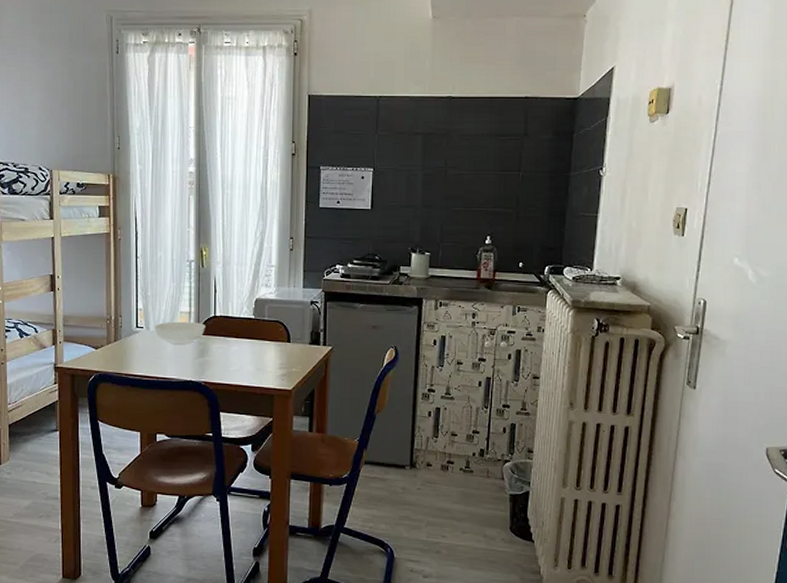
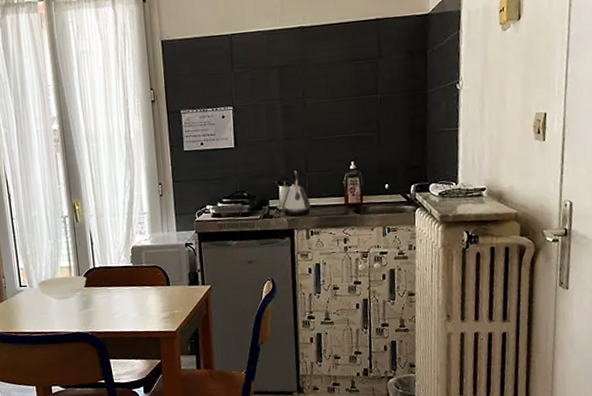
kettle: none [413,239,442,287] -> present [282,170,311,217]

